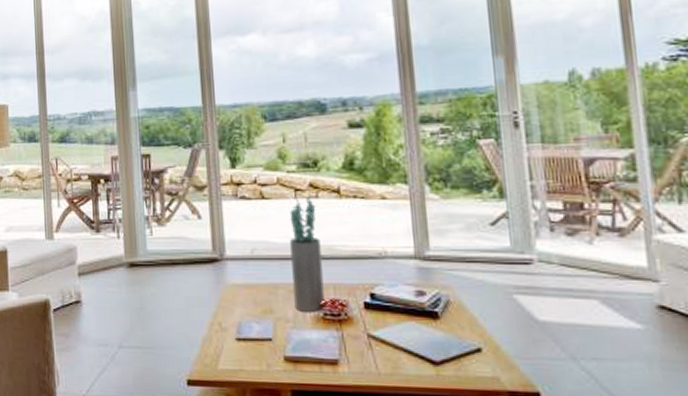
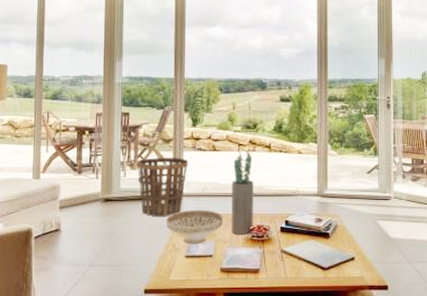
basket: none [164,210,230,287] -> present [137,158,189,217]
decorative bowl: none [206,278,283,323] -> present [166,210,223,244]

